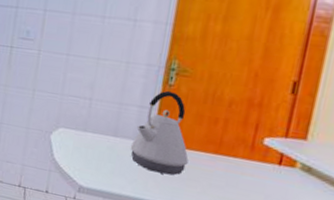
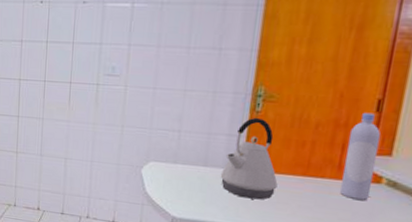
bottle: none [253,93,296,184] -> present [340,112,381,200]

